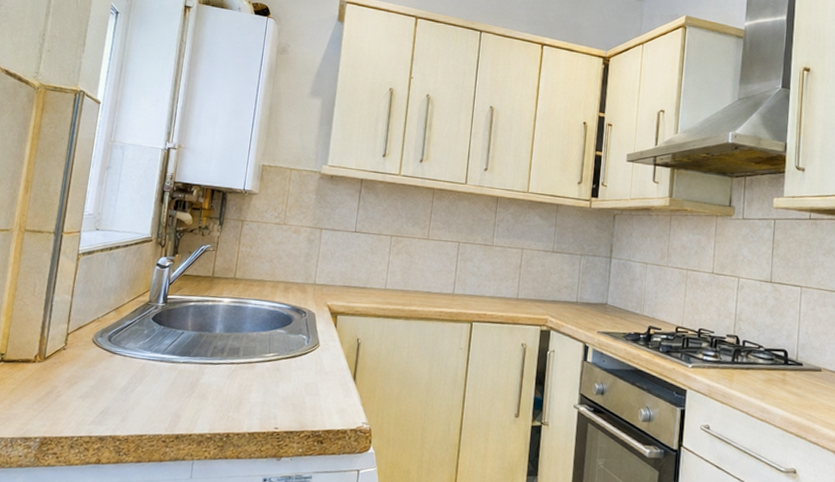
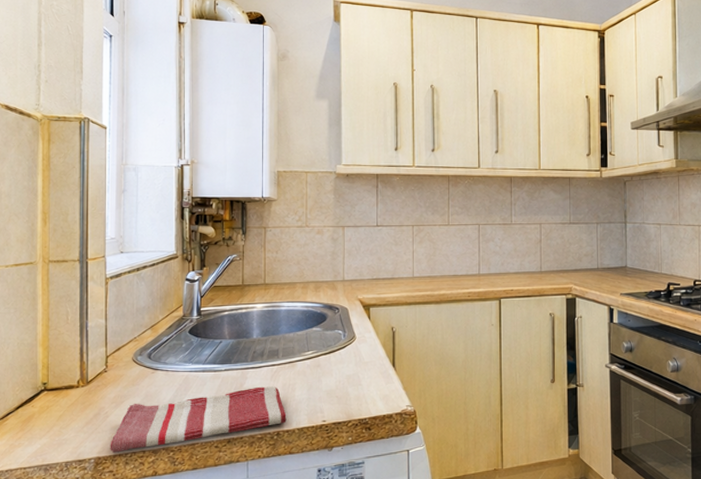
dish towel: none [57,384,239,435] -> present [110,386,287,453]

